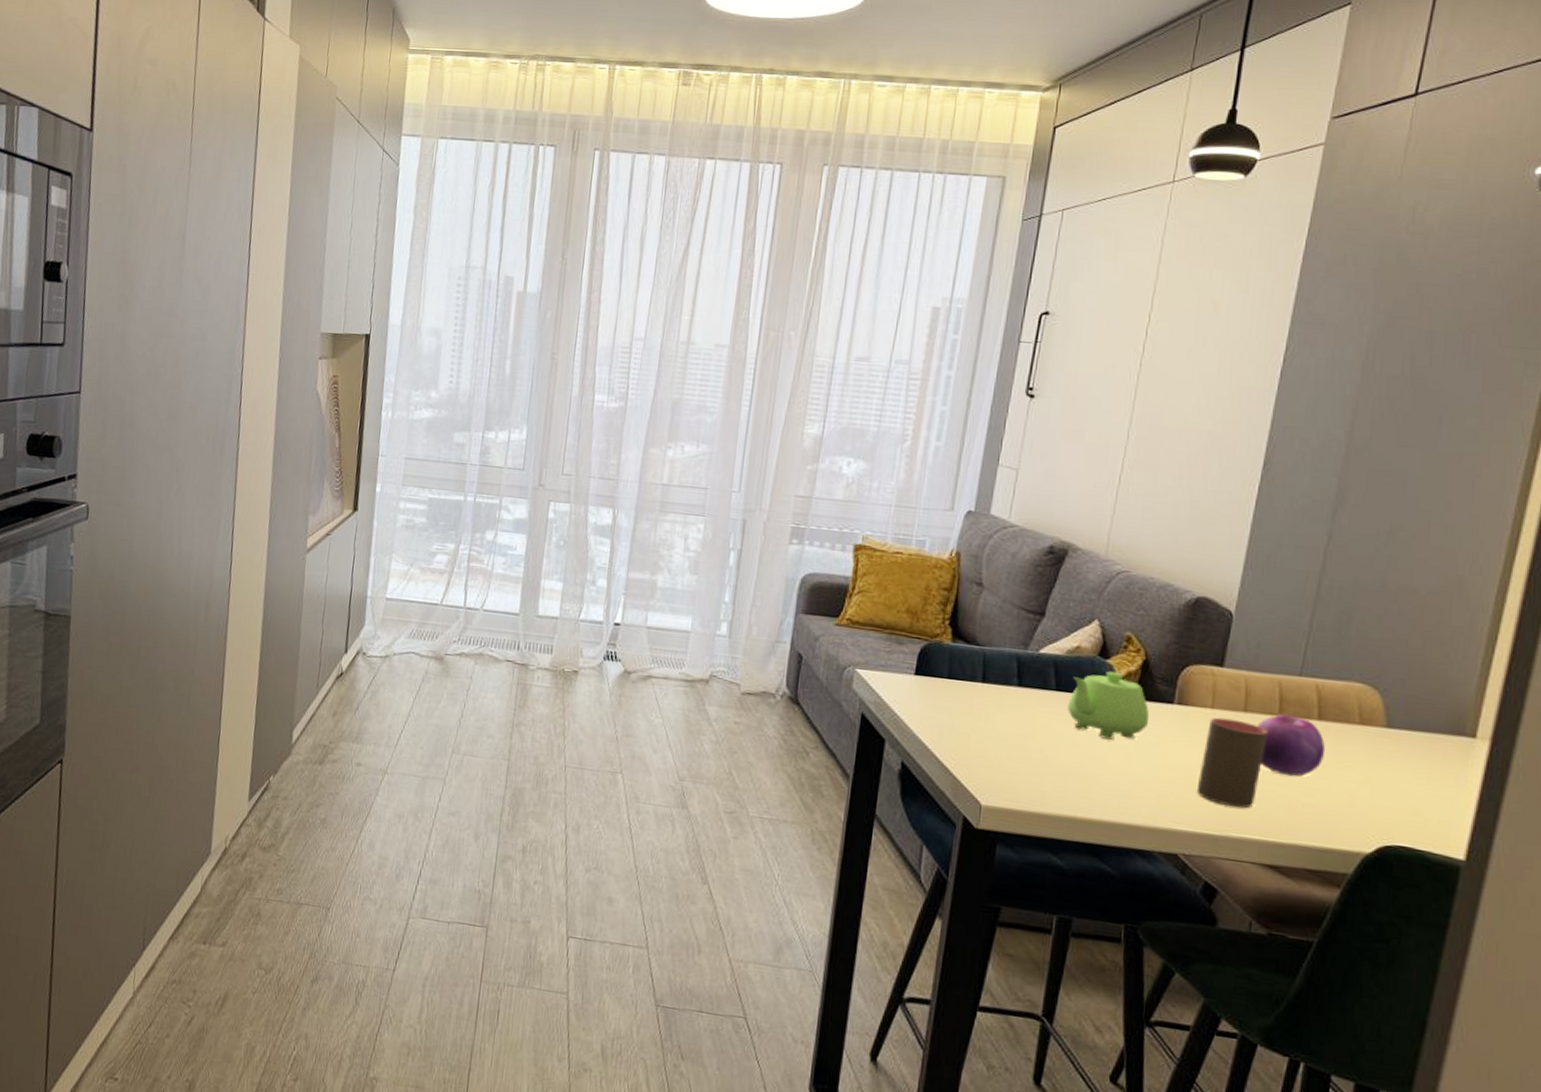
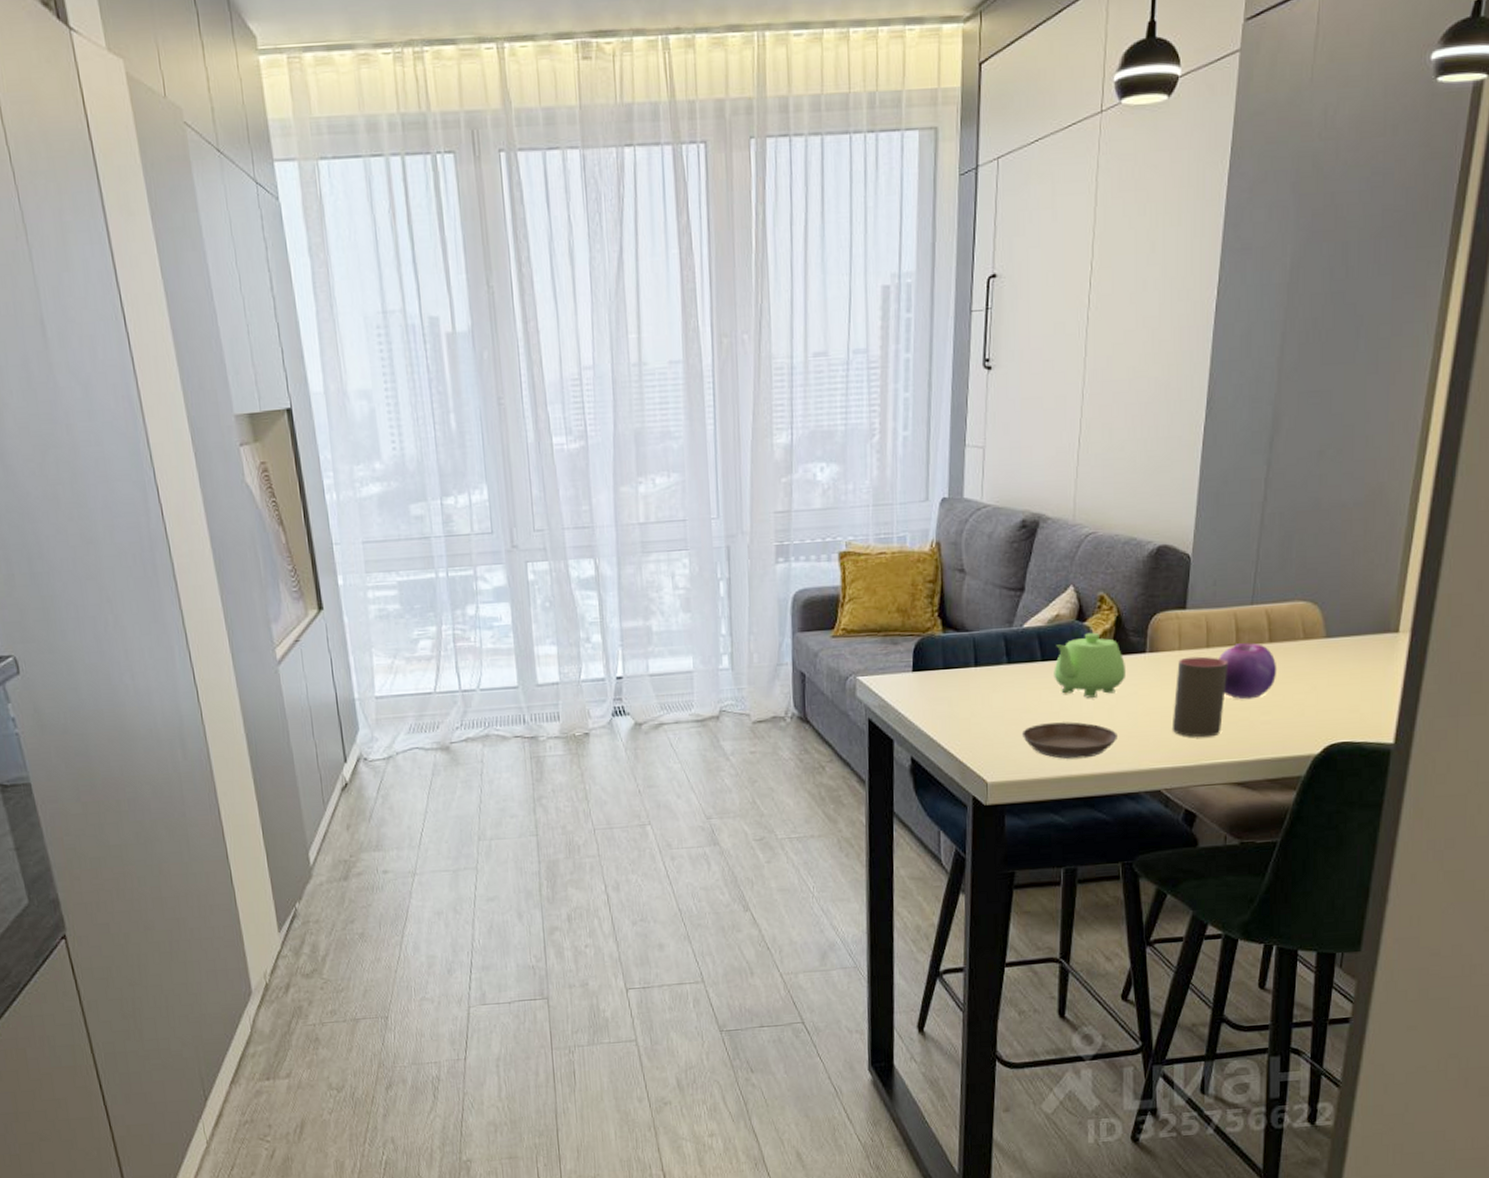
saucer: none [1025,755,1133,802] -> present [1021,721,1117,759]

